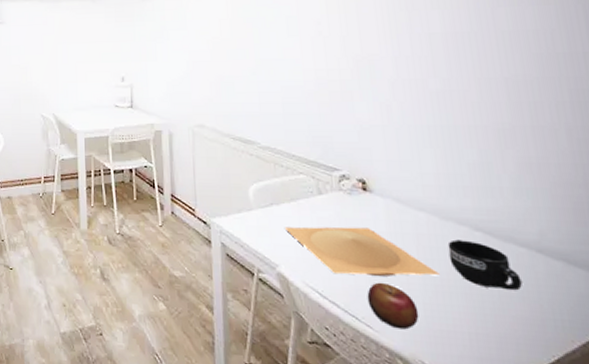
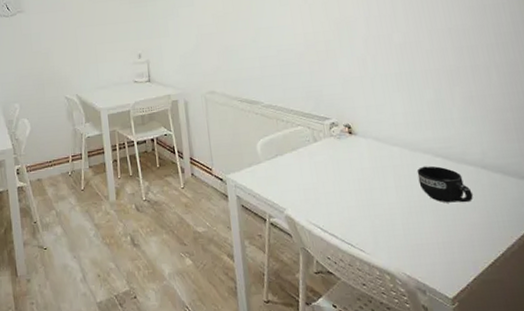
plate: present [285,226,439,277] -> none [289,166,412,210]
apple: present [367,282,419,330] -> none [358,211,400,249]

